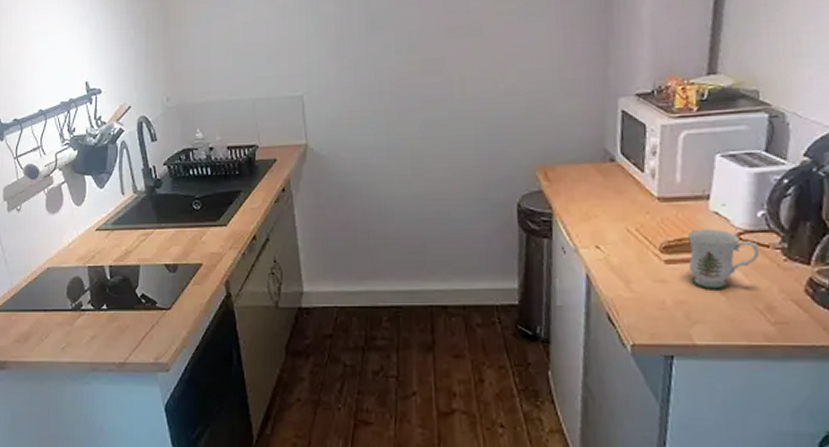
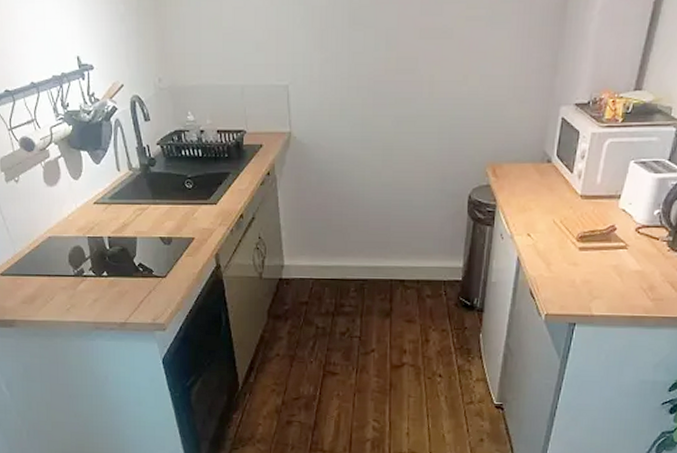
mug: present [688,228,760,290] -> none [597,223,652,273]

